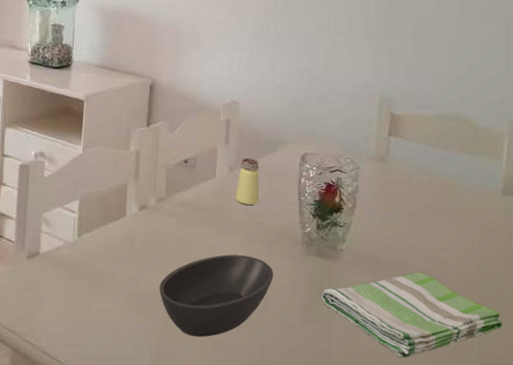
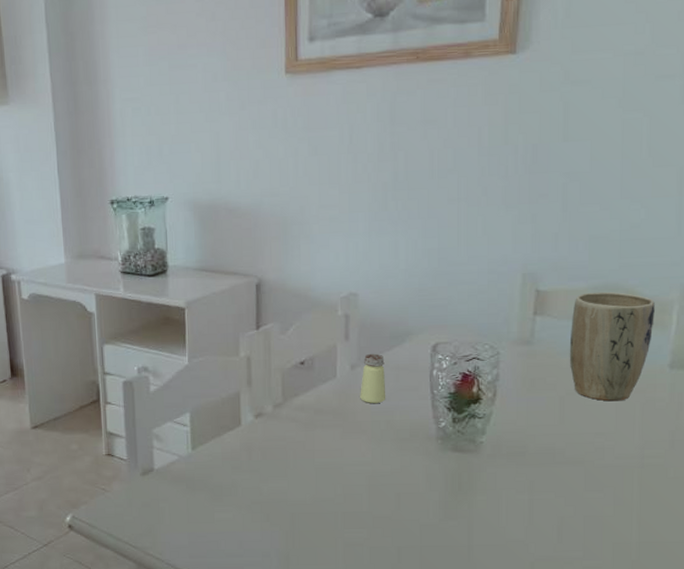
bowl: present [159,254,274,337] -> none [283,456,406,540]
dish towel: present [320,272,502,358] -> none [459,460,667,548]
plant pot: none [418,120,489,221] -> present [569,291,655,402]

